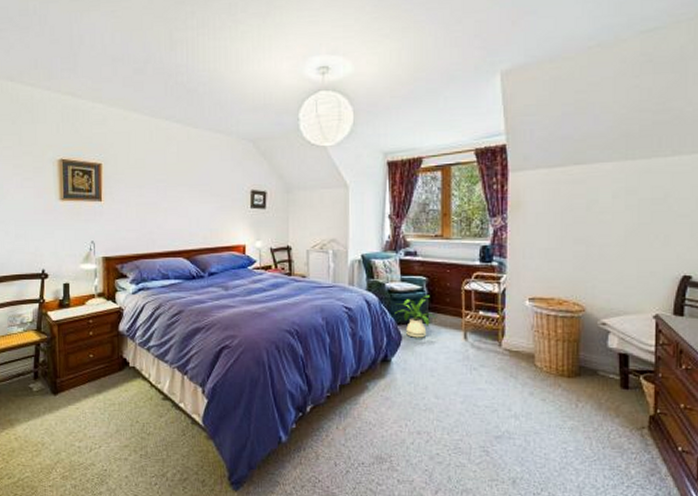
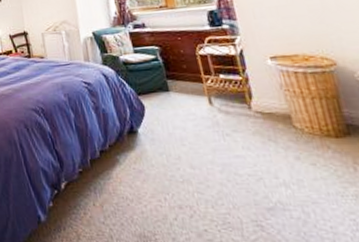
house plant: present [395,295,436,338] -> none [131,63,176,107]

